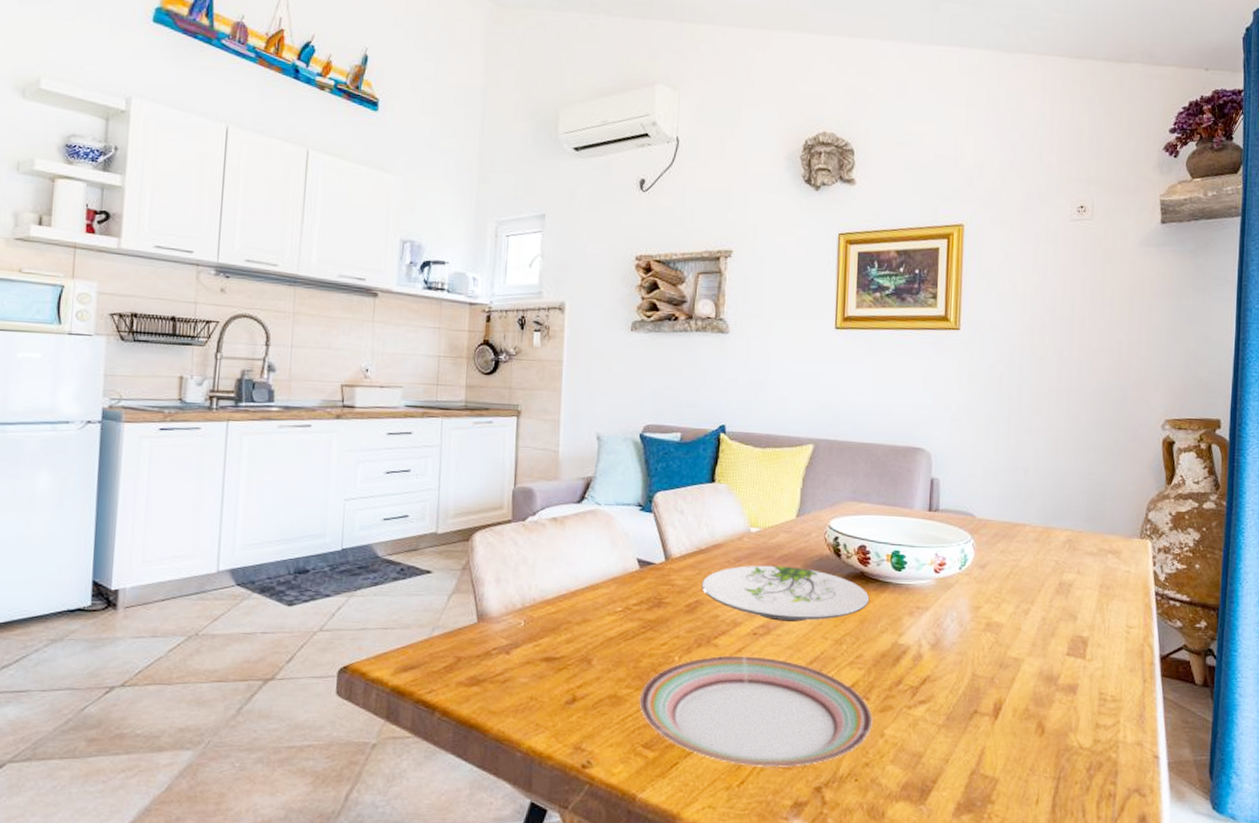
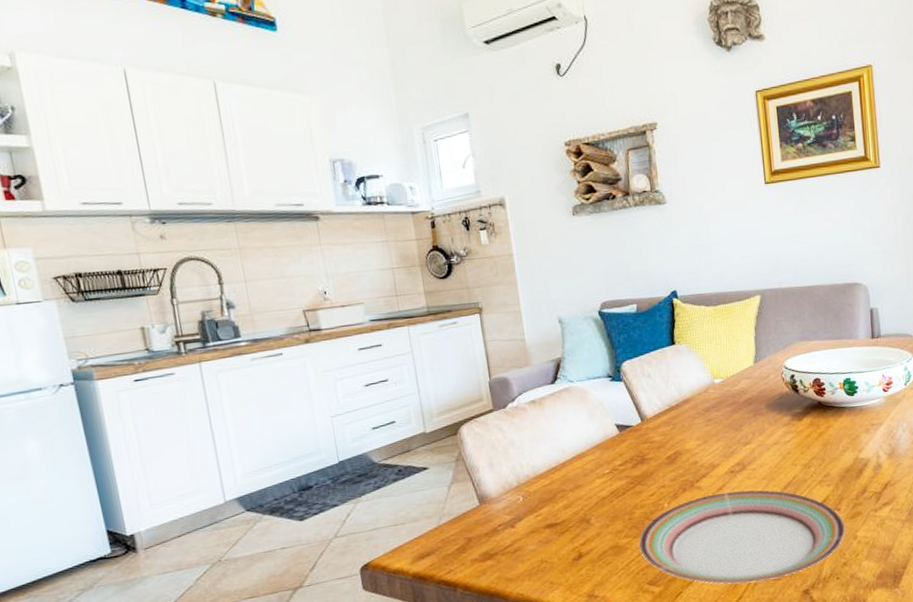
plate: present [701,565,870,622] -> none [677,407,830,458]

